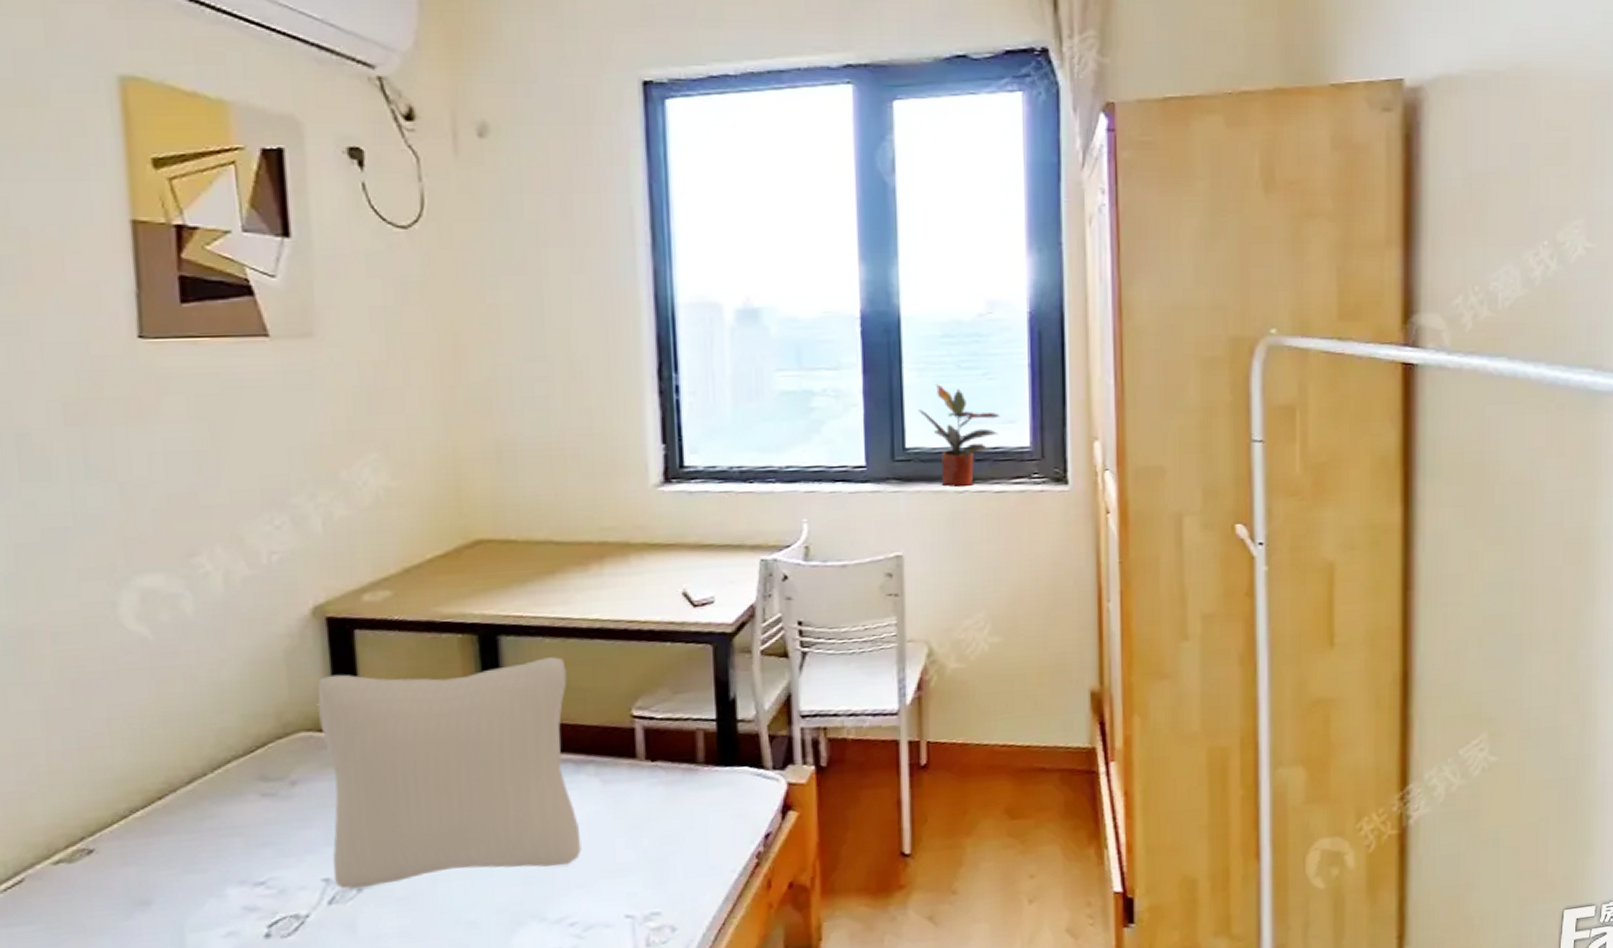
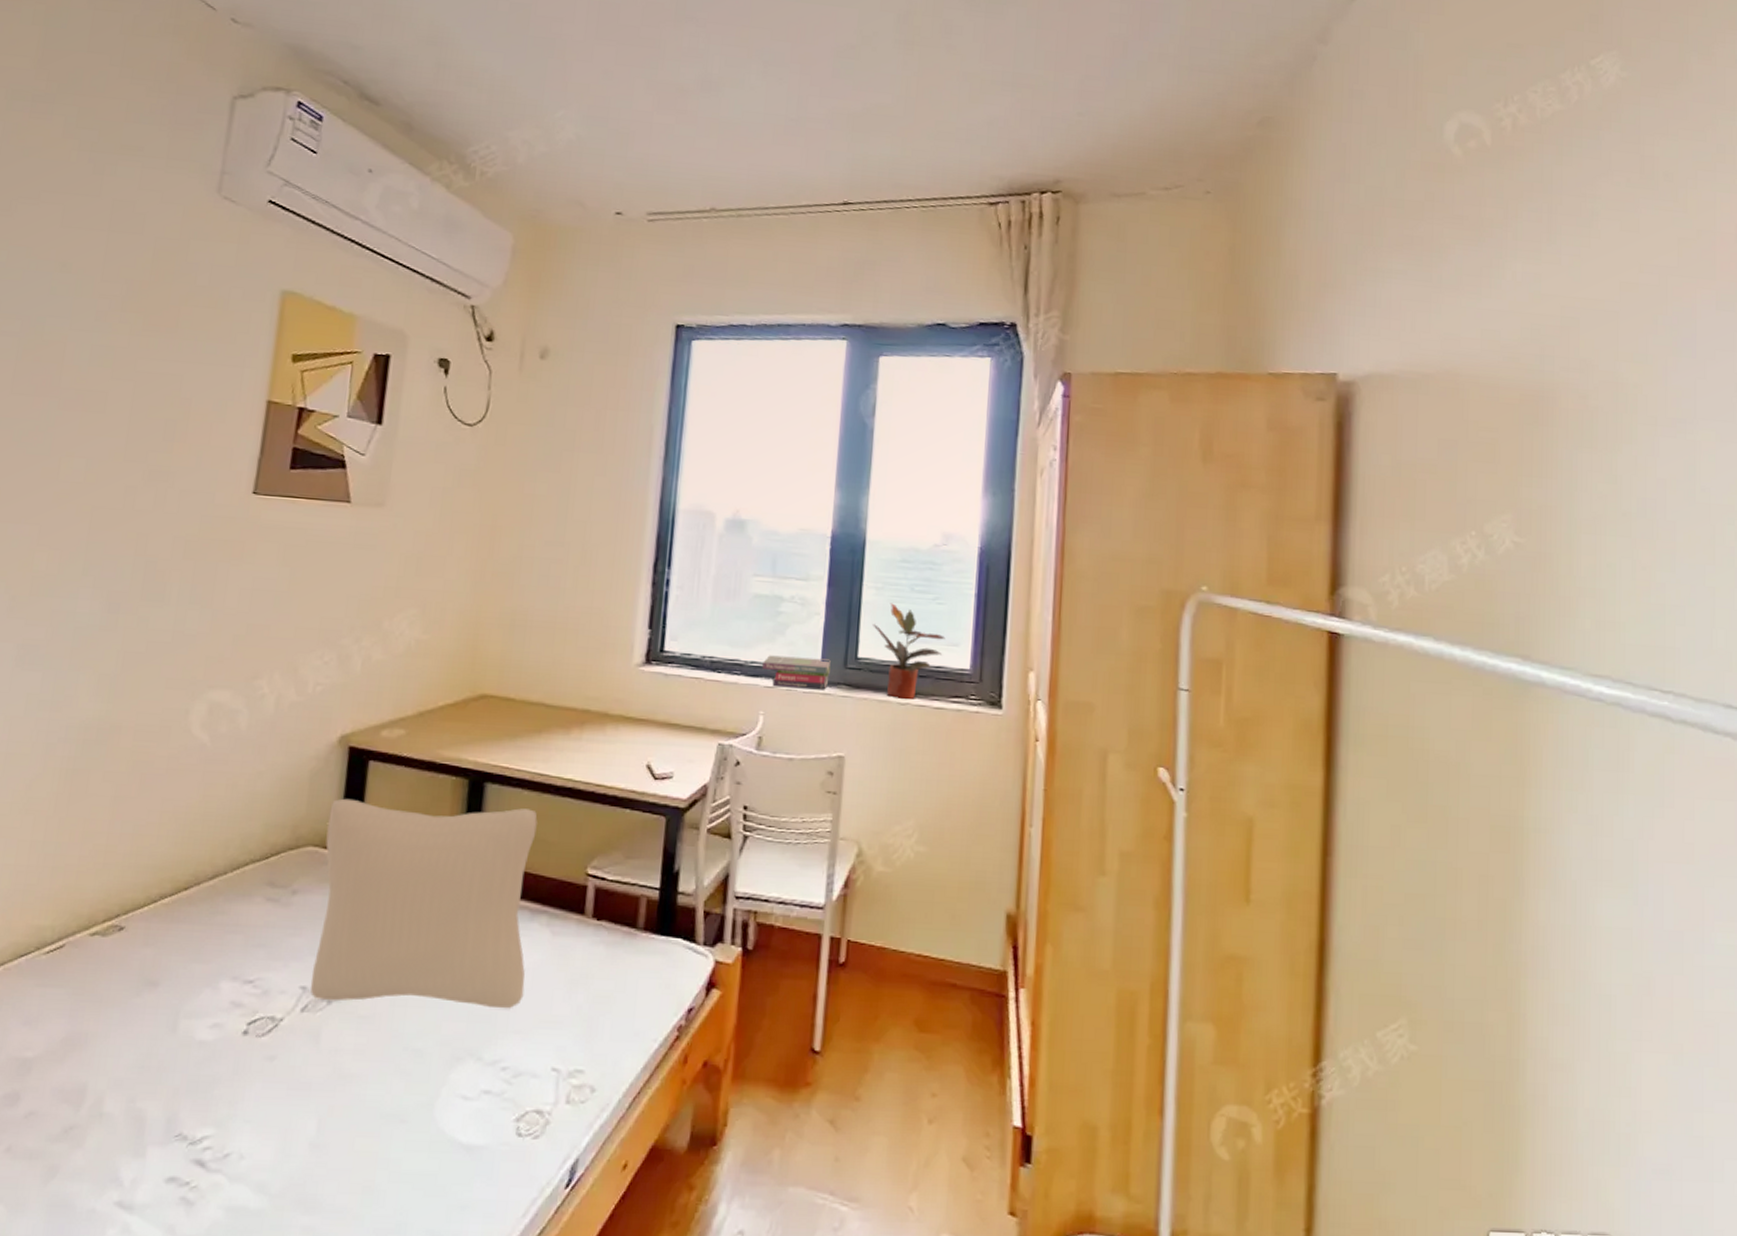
books: none [799,453,877,491] -> present [762,655,831,692]

